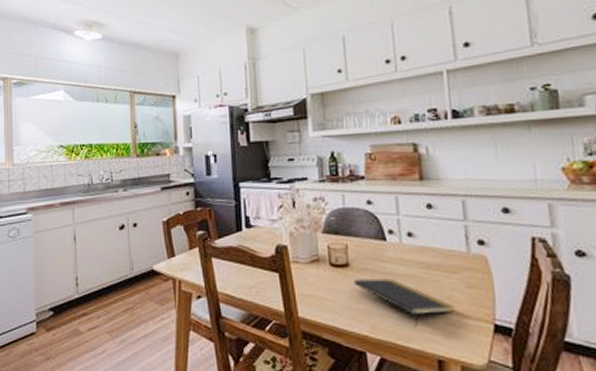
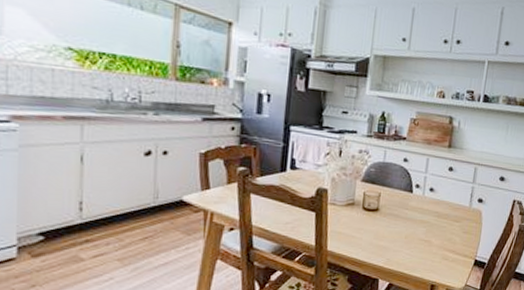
notepad: present [354,278,454,327] -> none [380,221,451,261]

